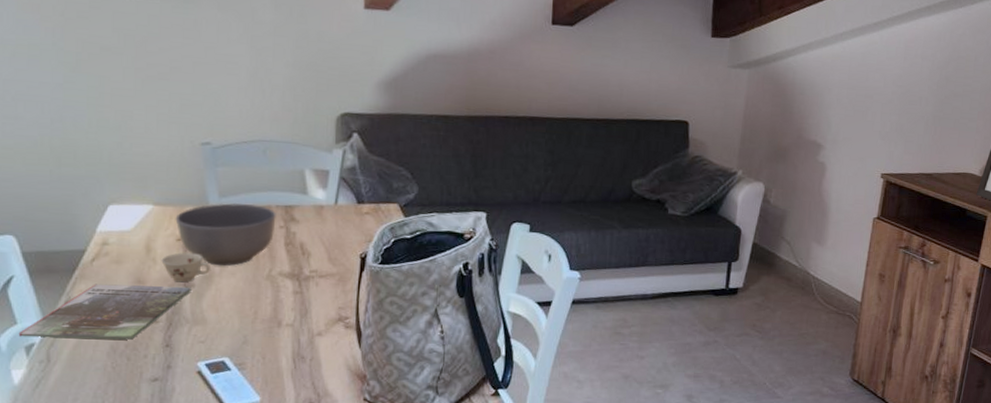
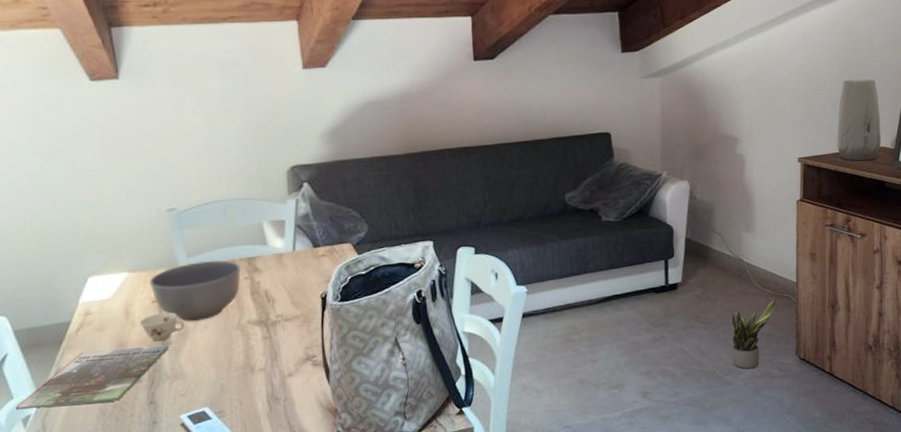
potted plant: none [784,316,837,385] -> present [730,299,776,369]
vase: none [923,97,974,186] -> present [836,79,882,161]

